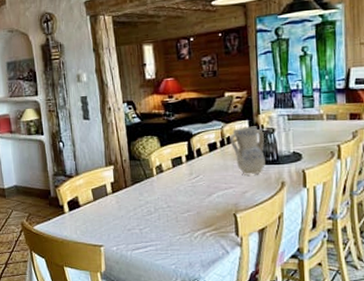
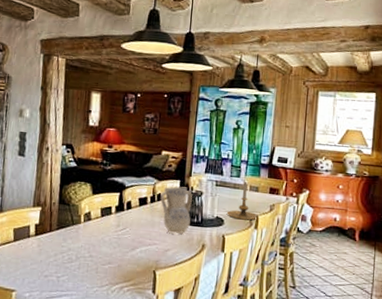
candle holder: none [303,110,341,152] -> present [226,181,259,221]

